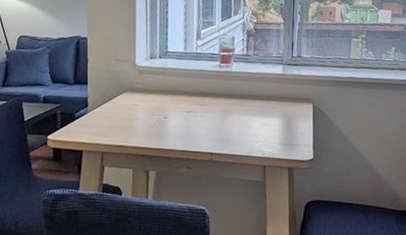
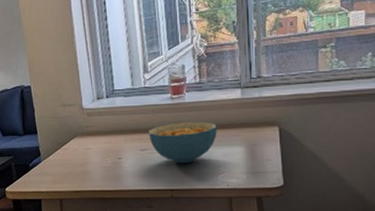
cereal bowl: none [195,89,258,129] -> present [149,122,217,164]

